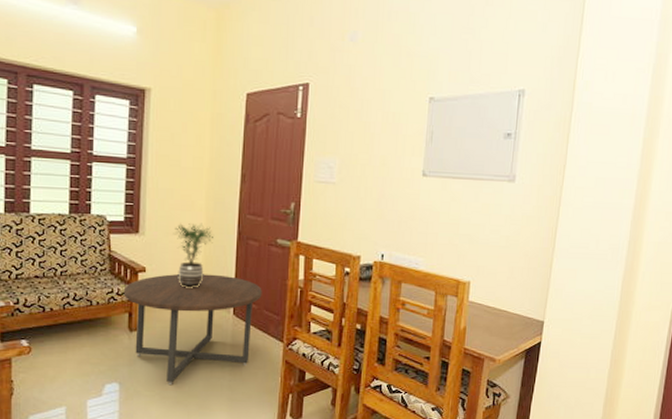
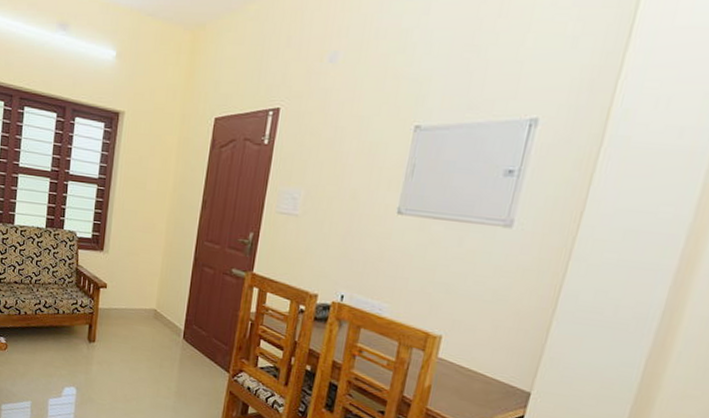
coffee table: present [123,274,262,386] -> none [86,292,213,398]
potted plant: present [173,223,213,288] -> none [133,244,171,309]

